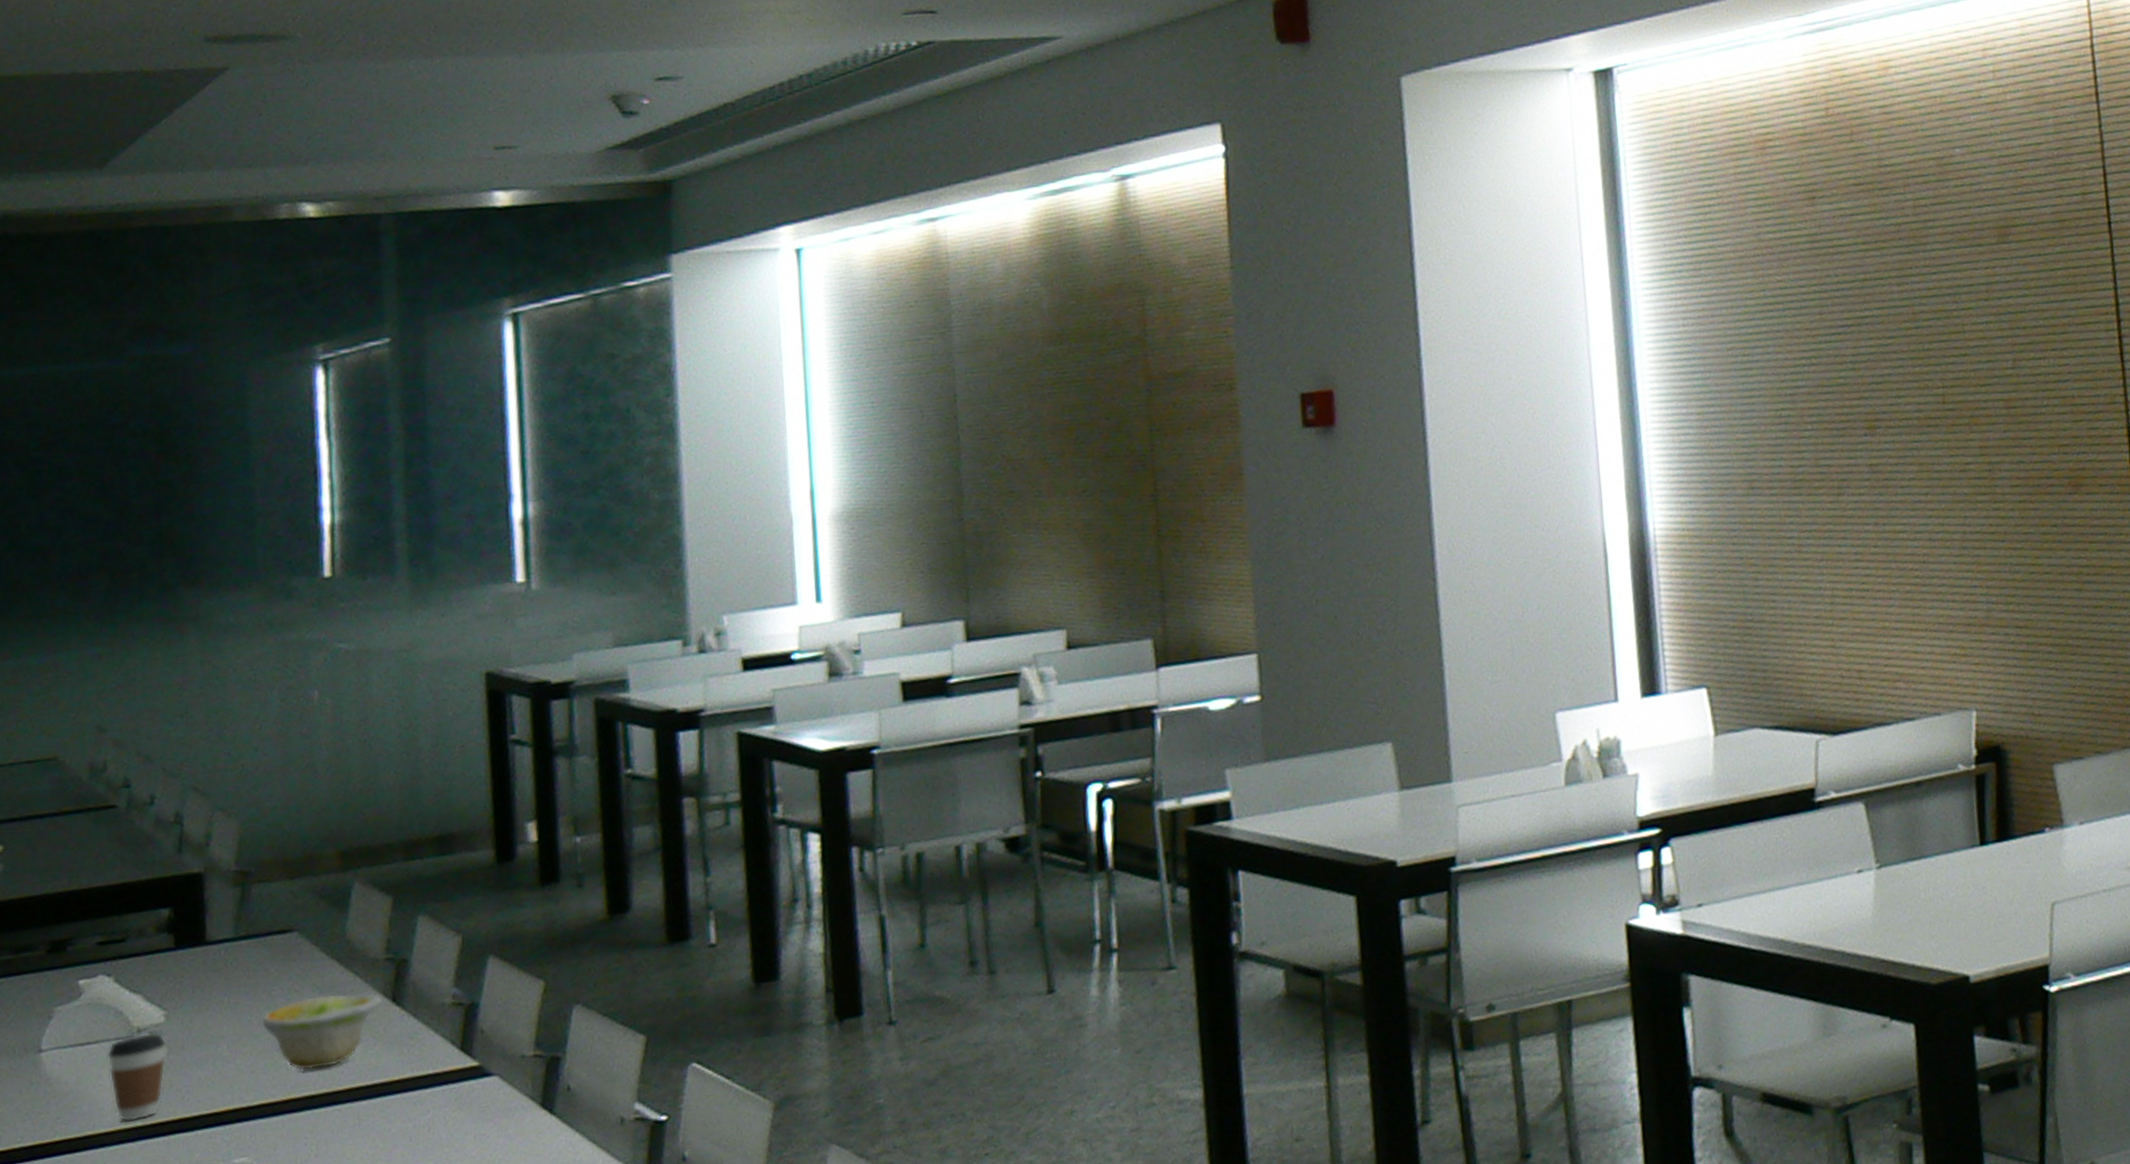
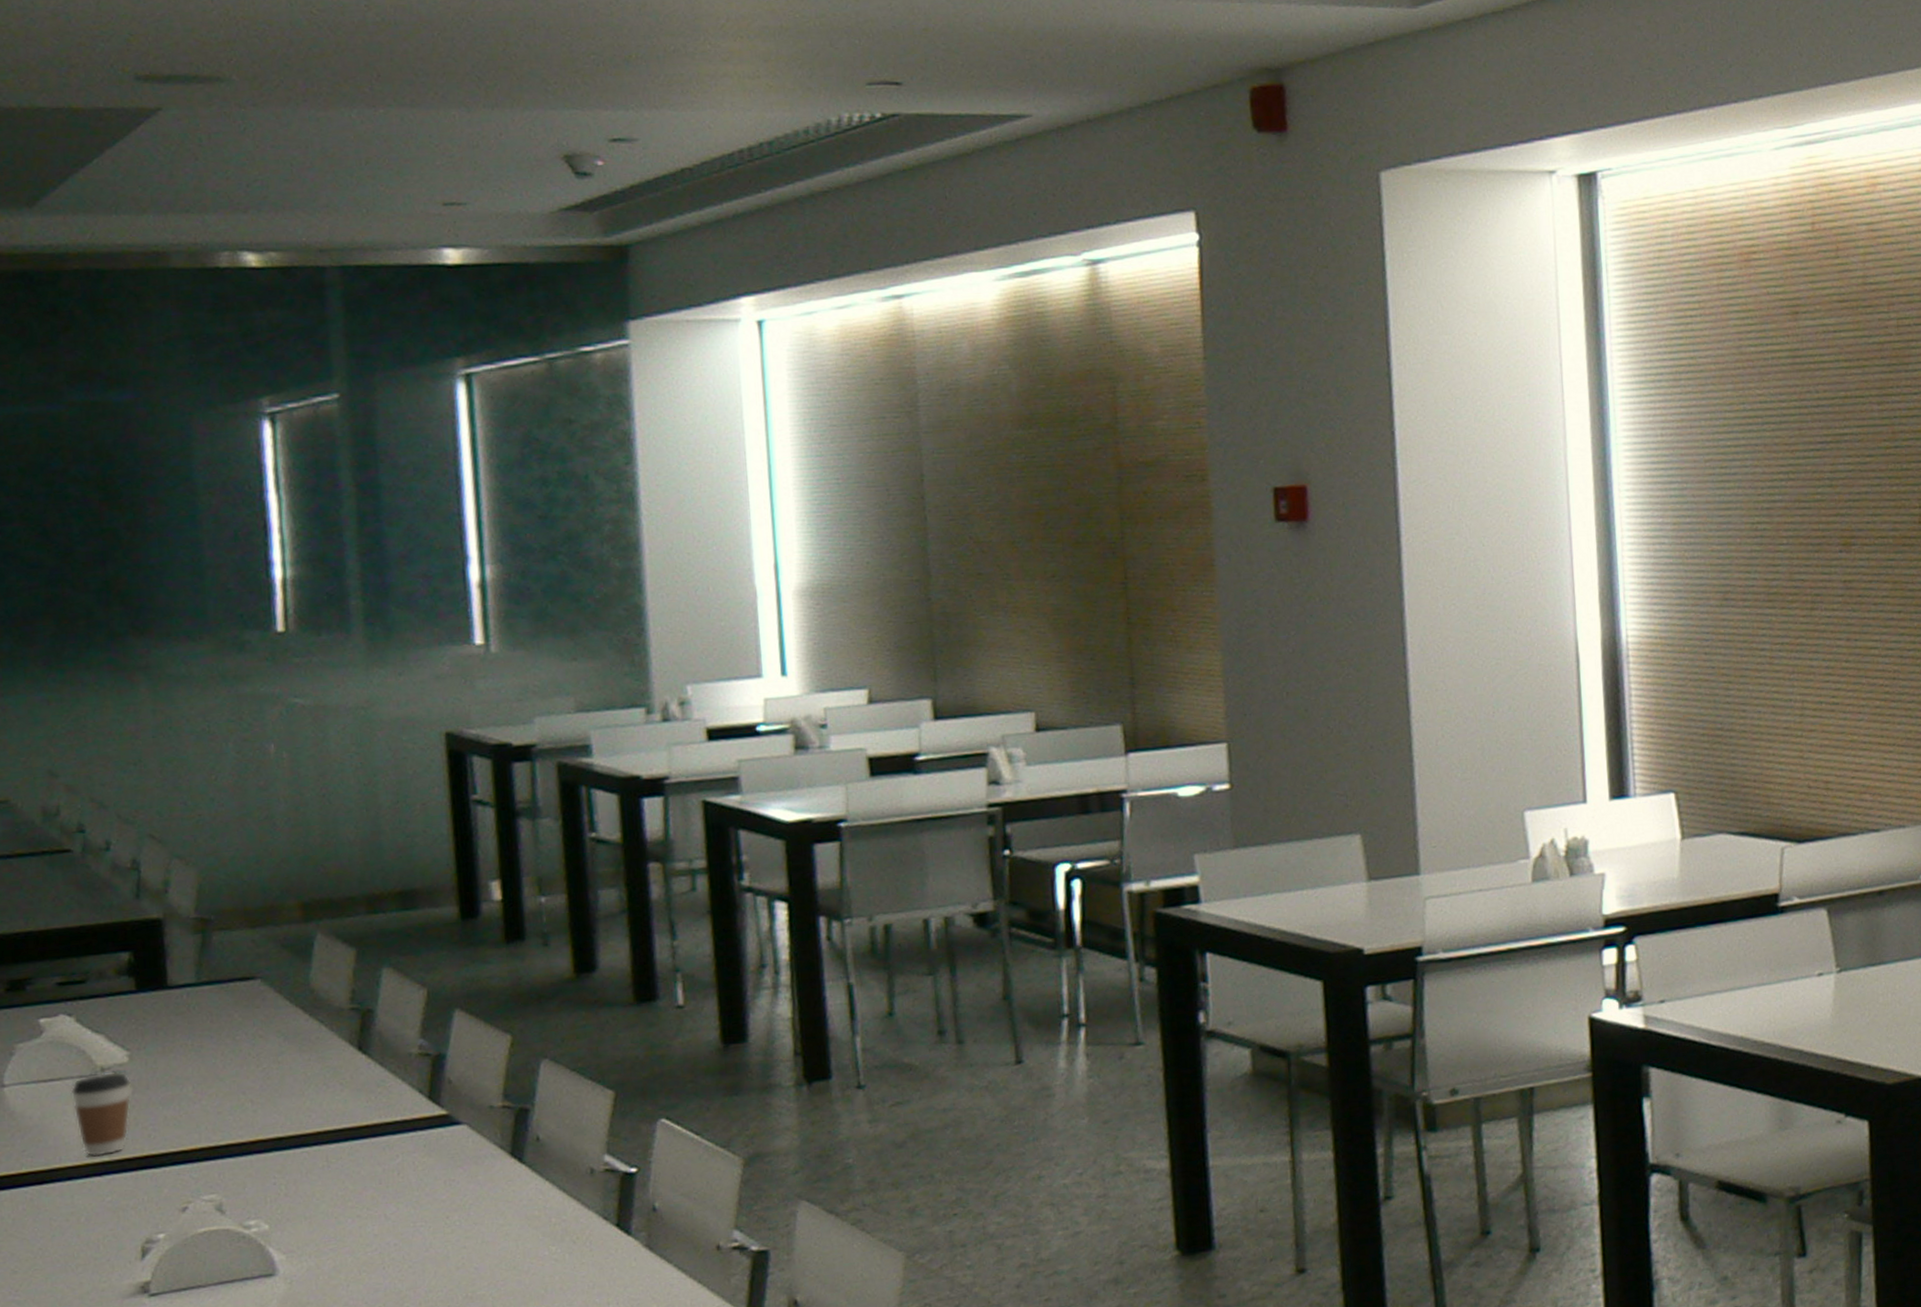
bowl: present [261,992,383,1071] -> none [226,1040,349,1114]

